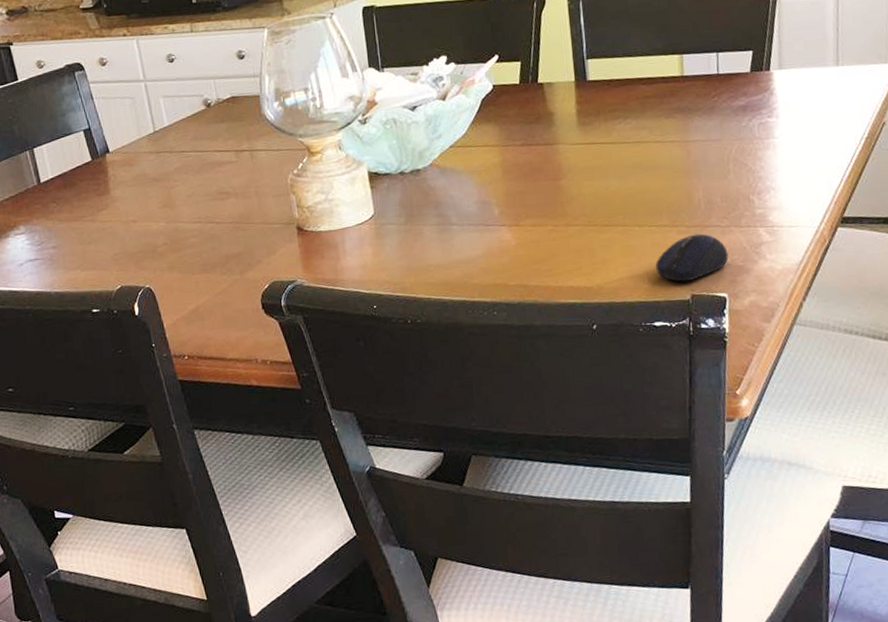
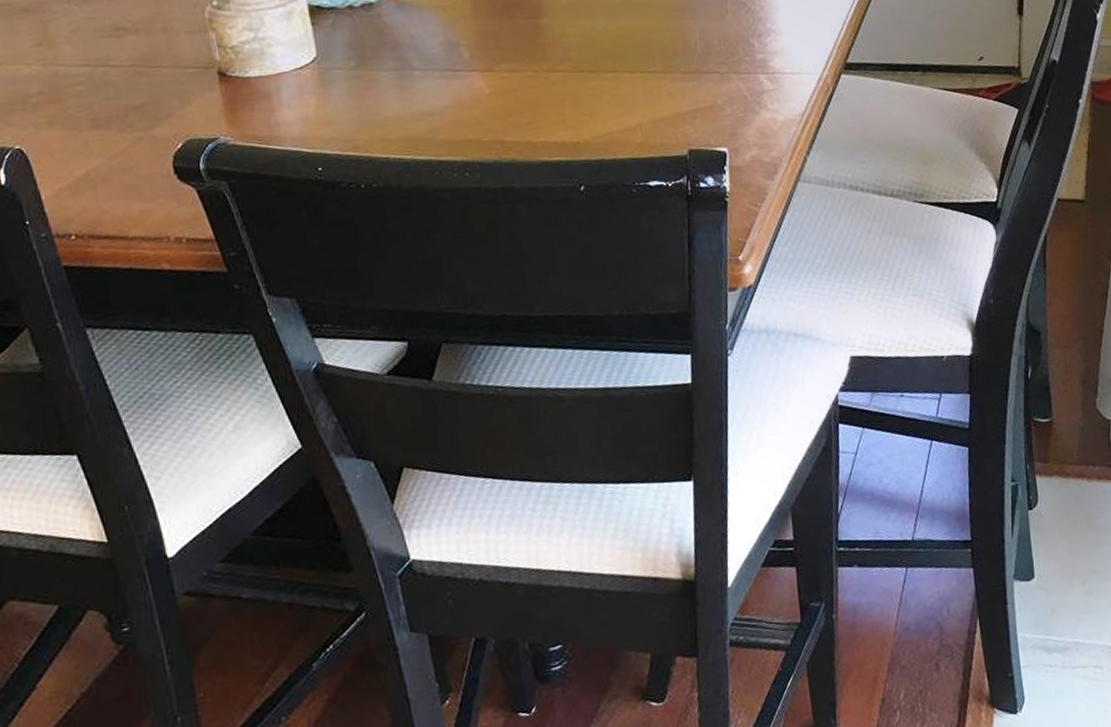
computer mouse: present [656,233,729,282] -> none [649,81,728,136]

